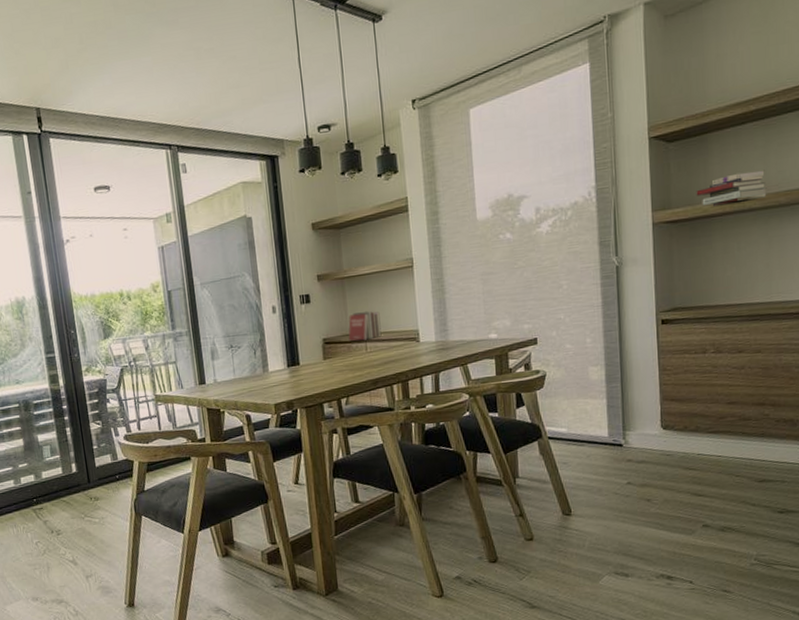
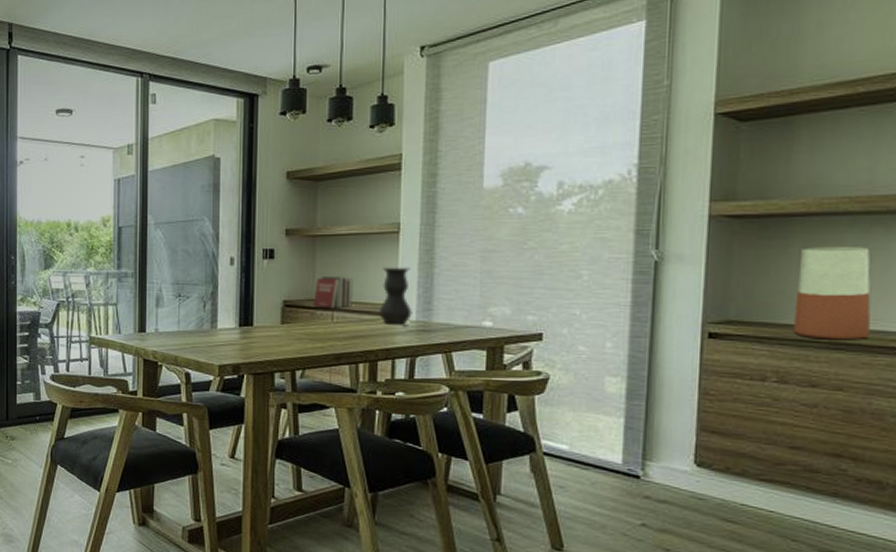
vase: none [402,296,432,349] -> present [379,267,412,326]
books: present [696,170,767,207] -> none [772,166,872,204]
vase: none [721,235,776,315] -> present [793,247,871,341]

